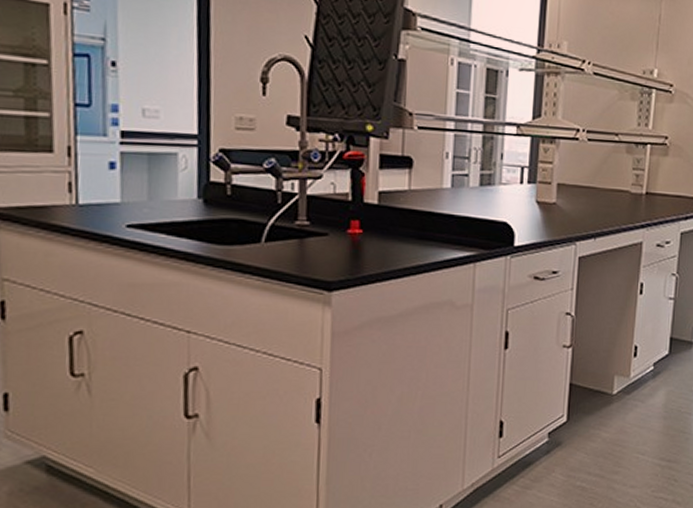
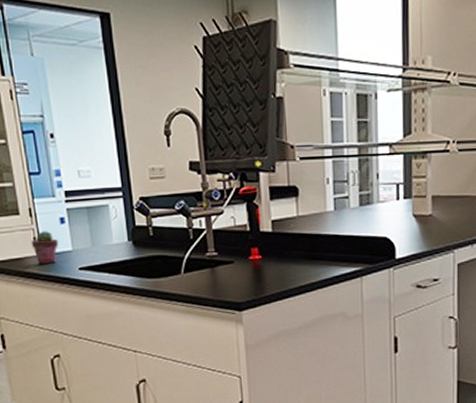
potted succulent: none [64,175,103,217] -> present [31,231,58,264]

